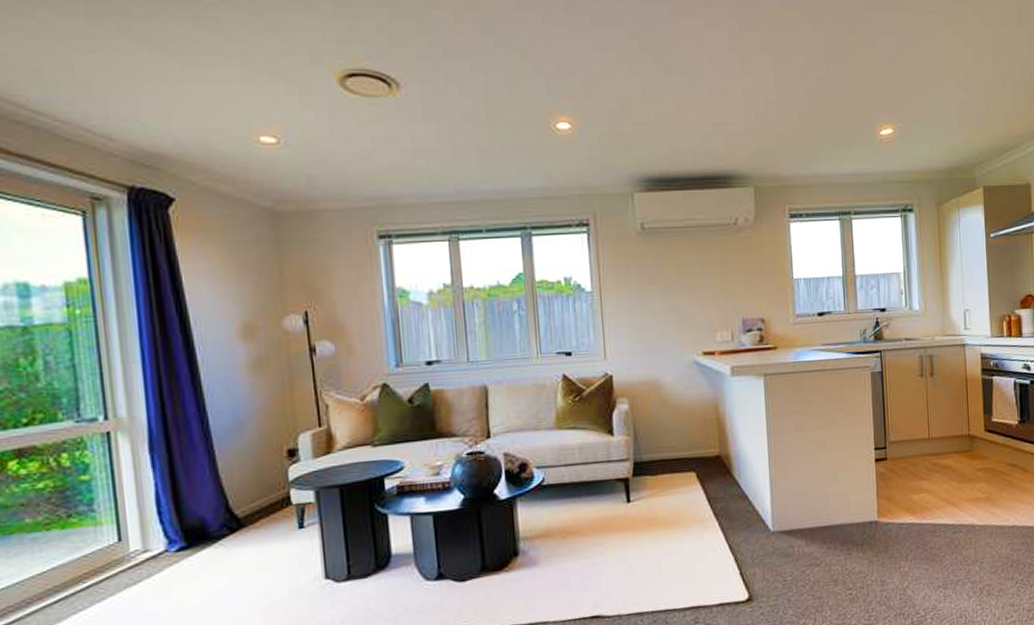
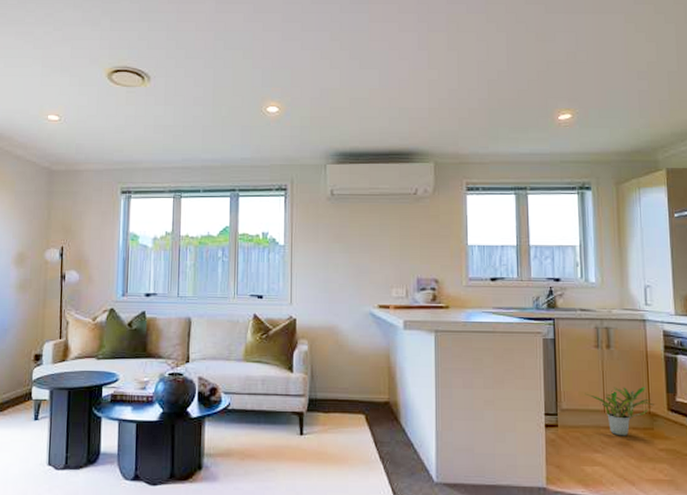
potted plant: none [911,410,973,462] -> present [585,386,654,436]

